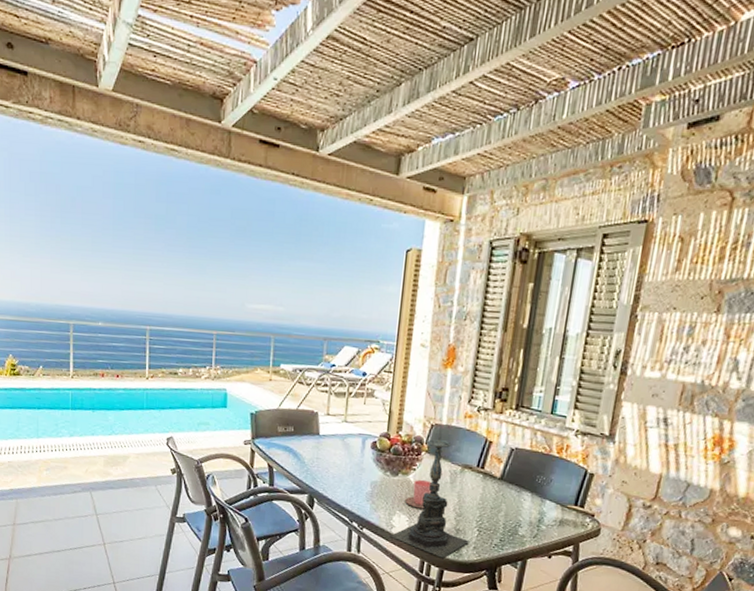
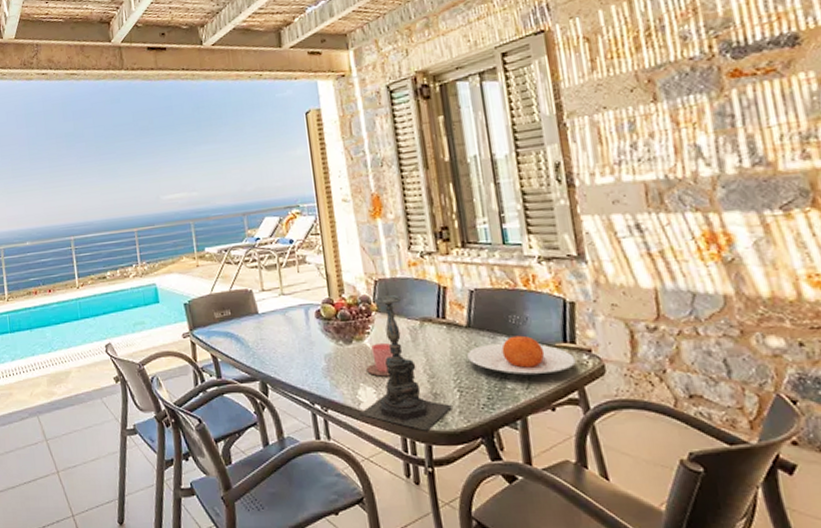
plate: none [493,493,580,529] -> present [467,335,576,376]

